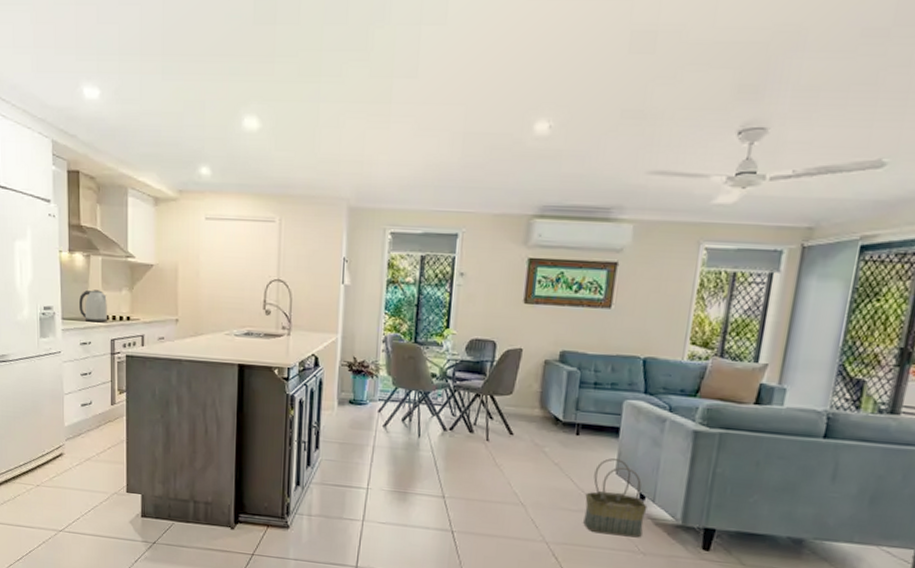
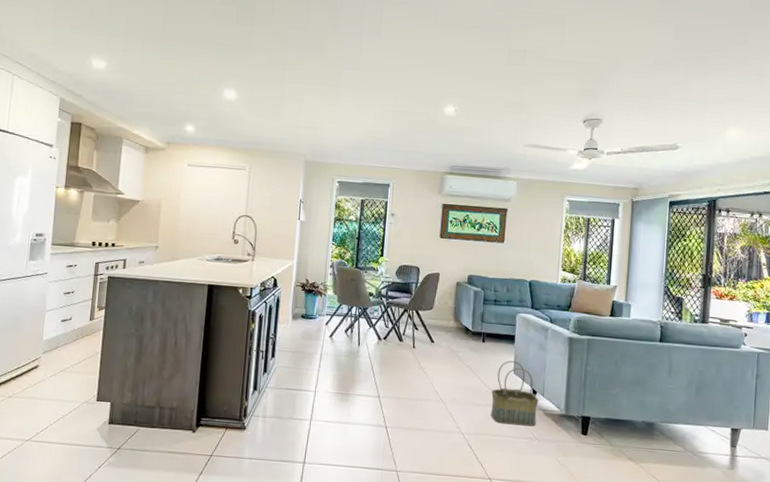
kettle: present [79,290,108,323] -> none [69,220,96,249]

